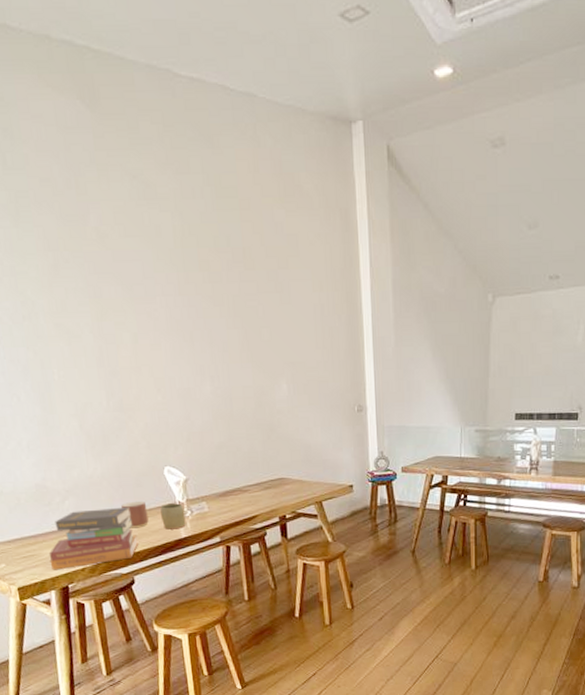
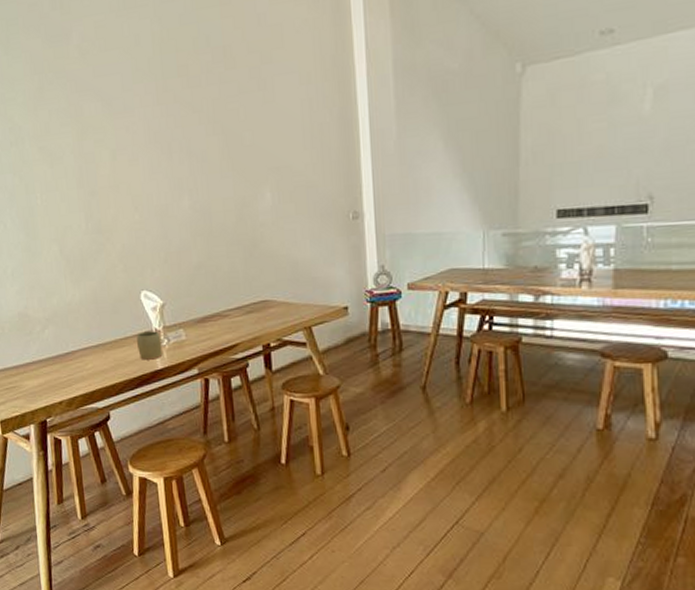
books: present [48,506,138,570] -> none [29,335,114,403]
mug: present [121,501,149,529] -> none [98,328,125,359]

